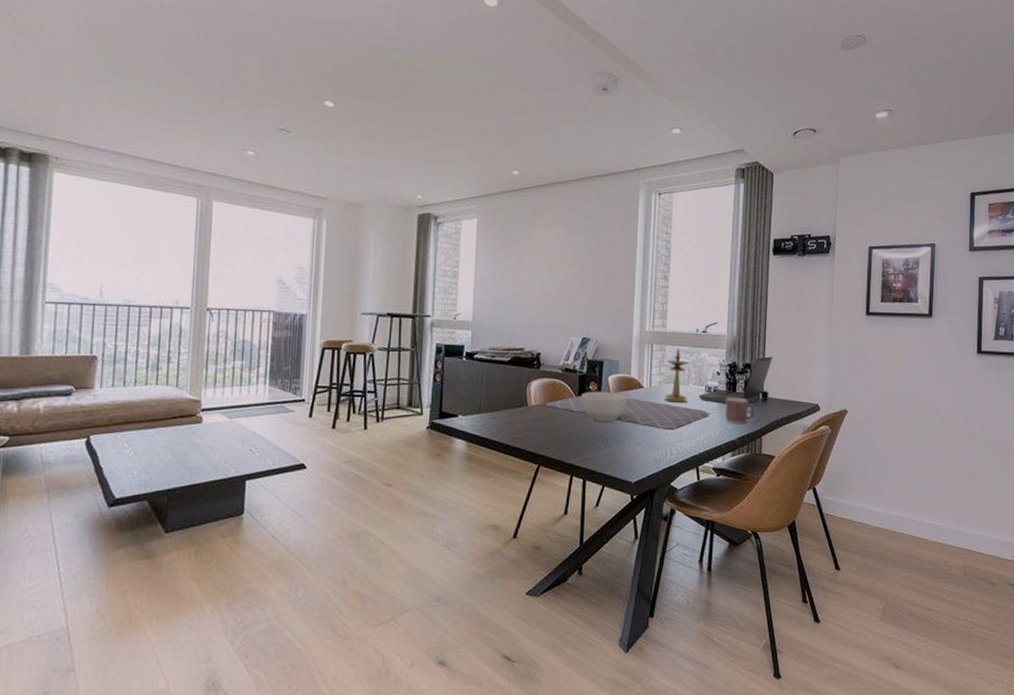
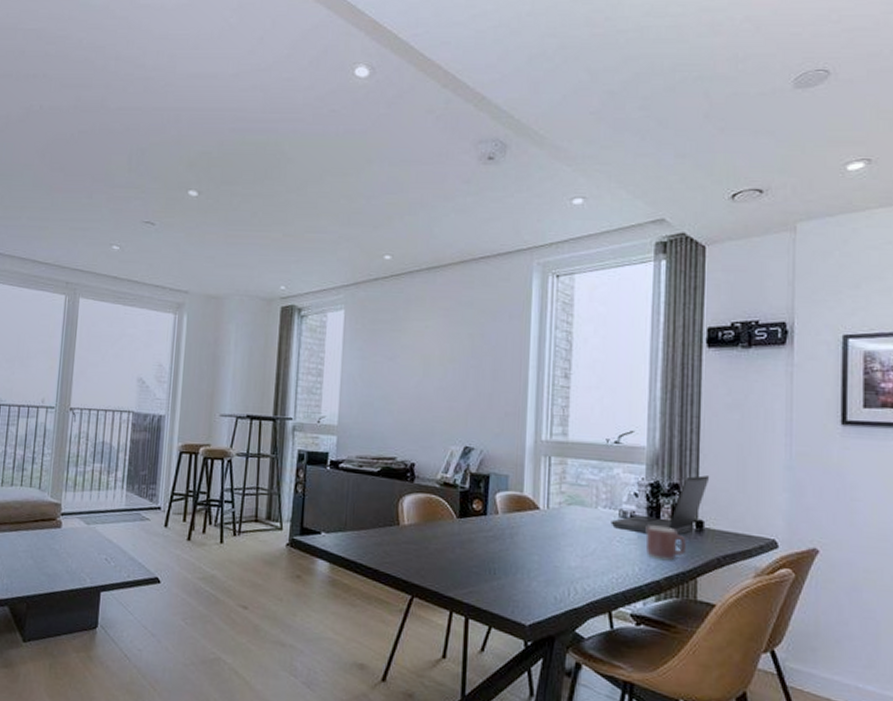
placemat: present [546,396,710,430] -> none [420,515,626,563]
bowl: present [581,391,628,423] -> none [463,510,520,550]
candlestick: present [664,348,689,403] -> none [566,461,598,530]

